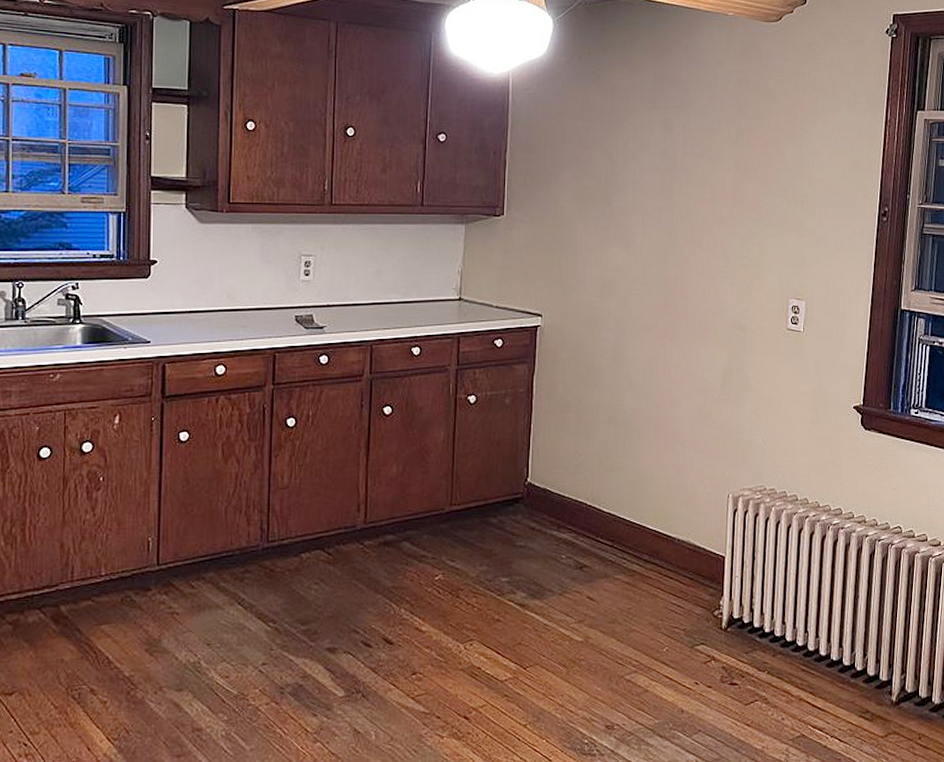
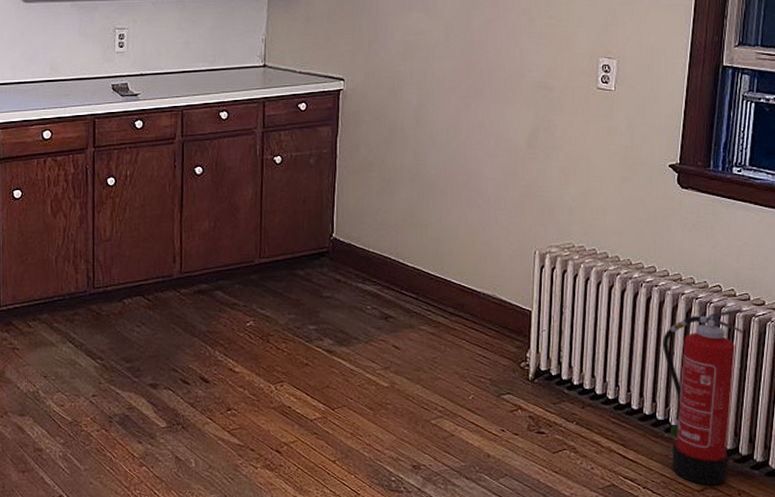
fire extinguisher: none [847,551,922,731] -> present [662,310,744,485]

